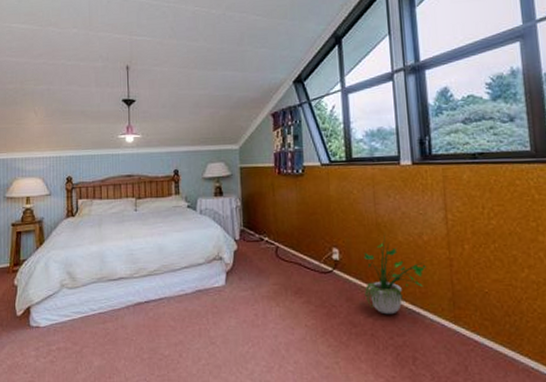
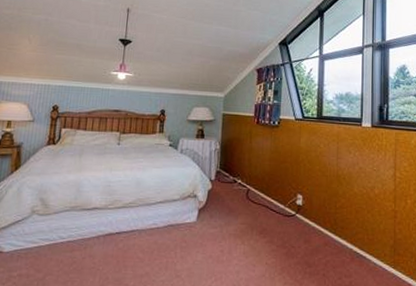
potted plant: present [363,235,426,315] -> none [320,186,375,257]

